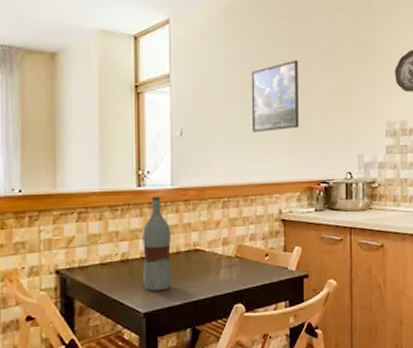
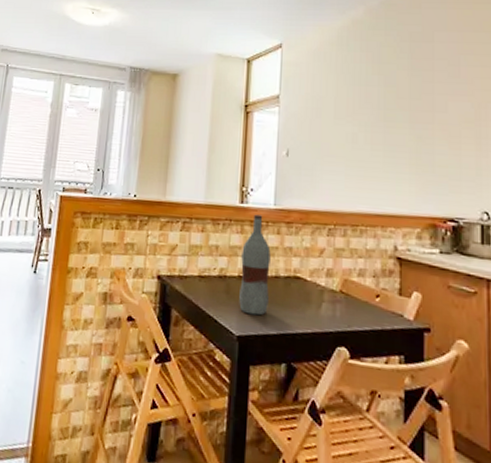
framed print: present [251,59,299,133] -> none [364,83,420,159]

